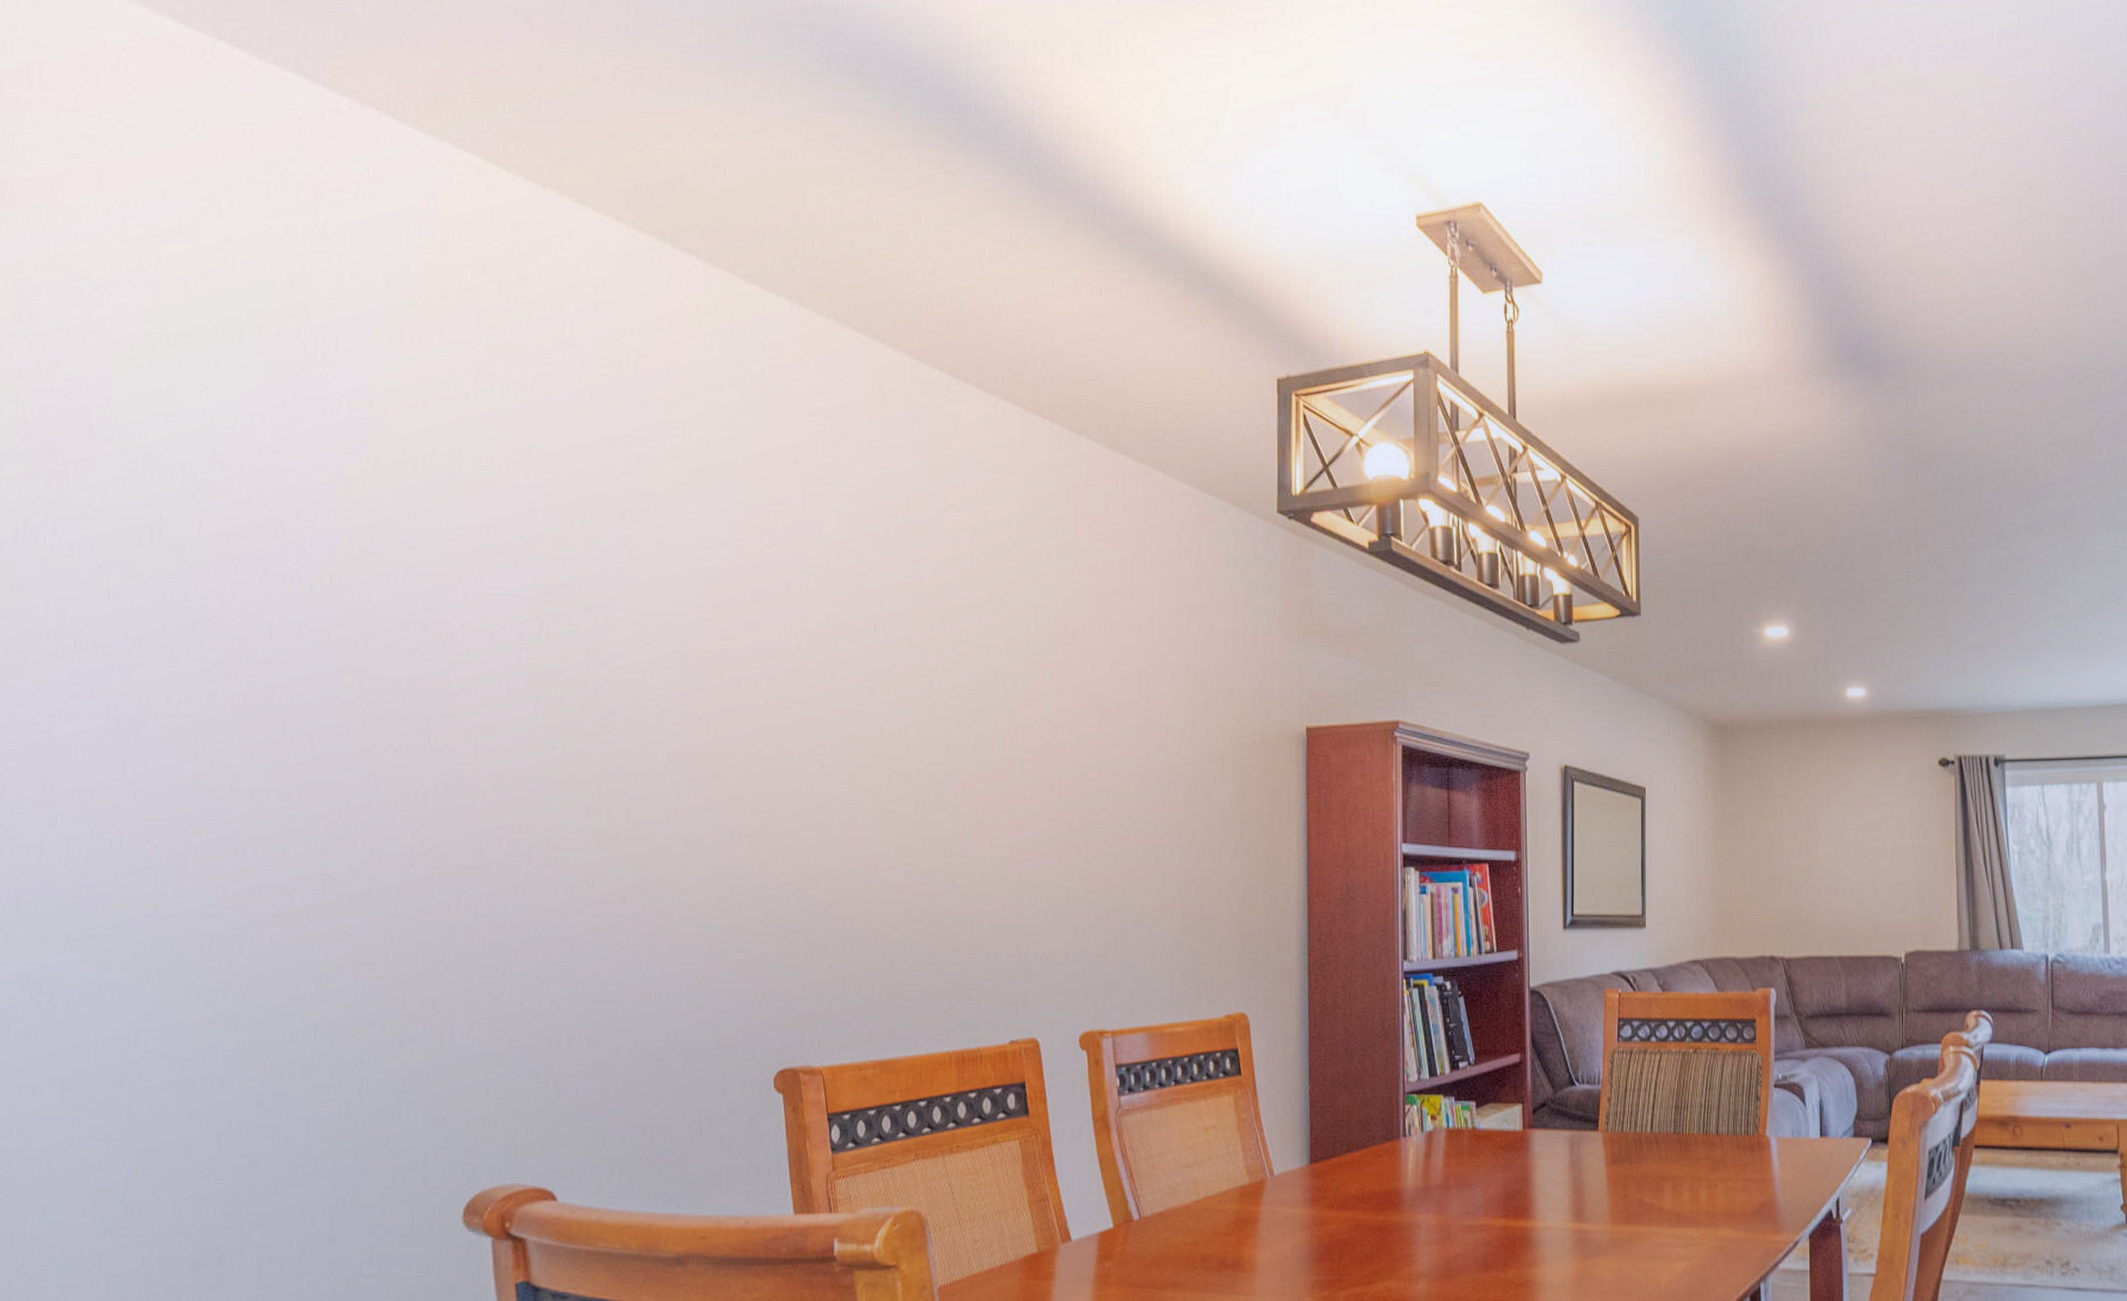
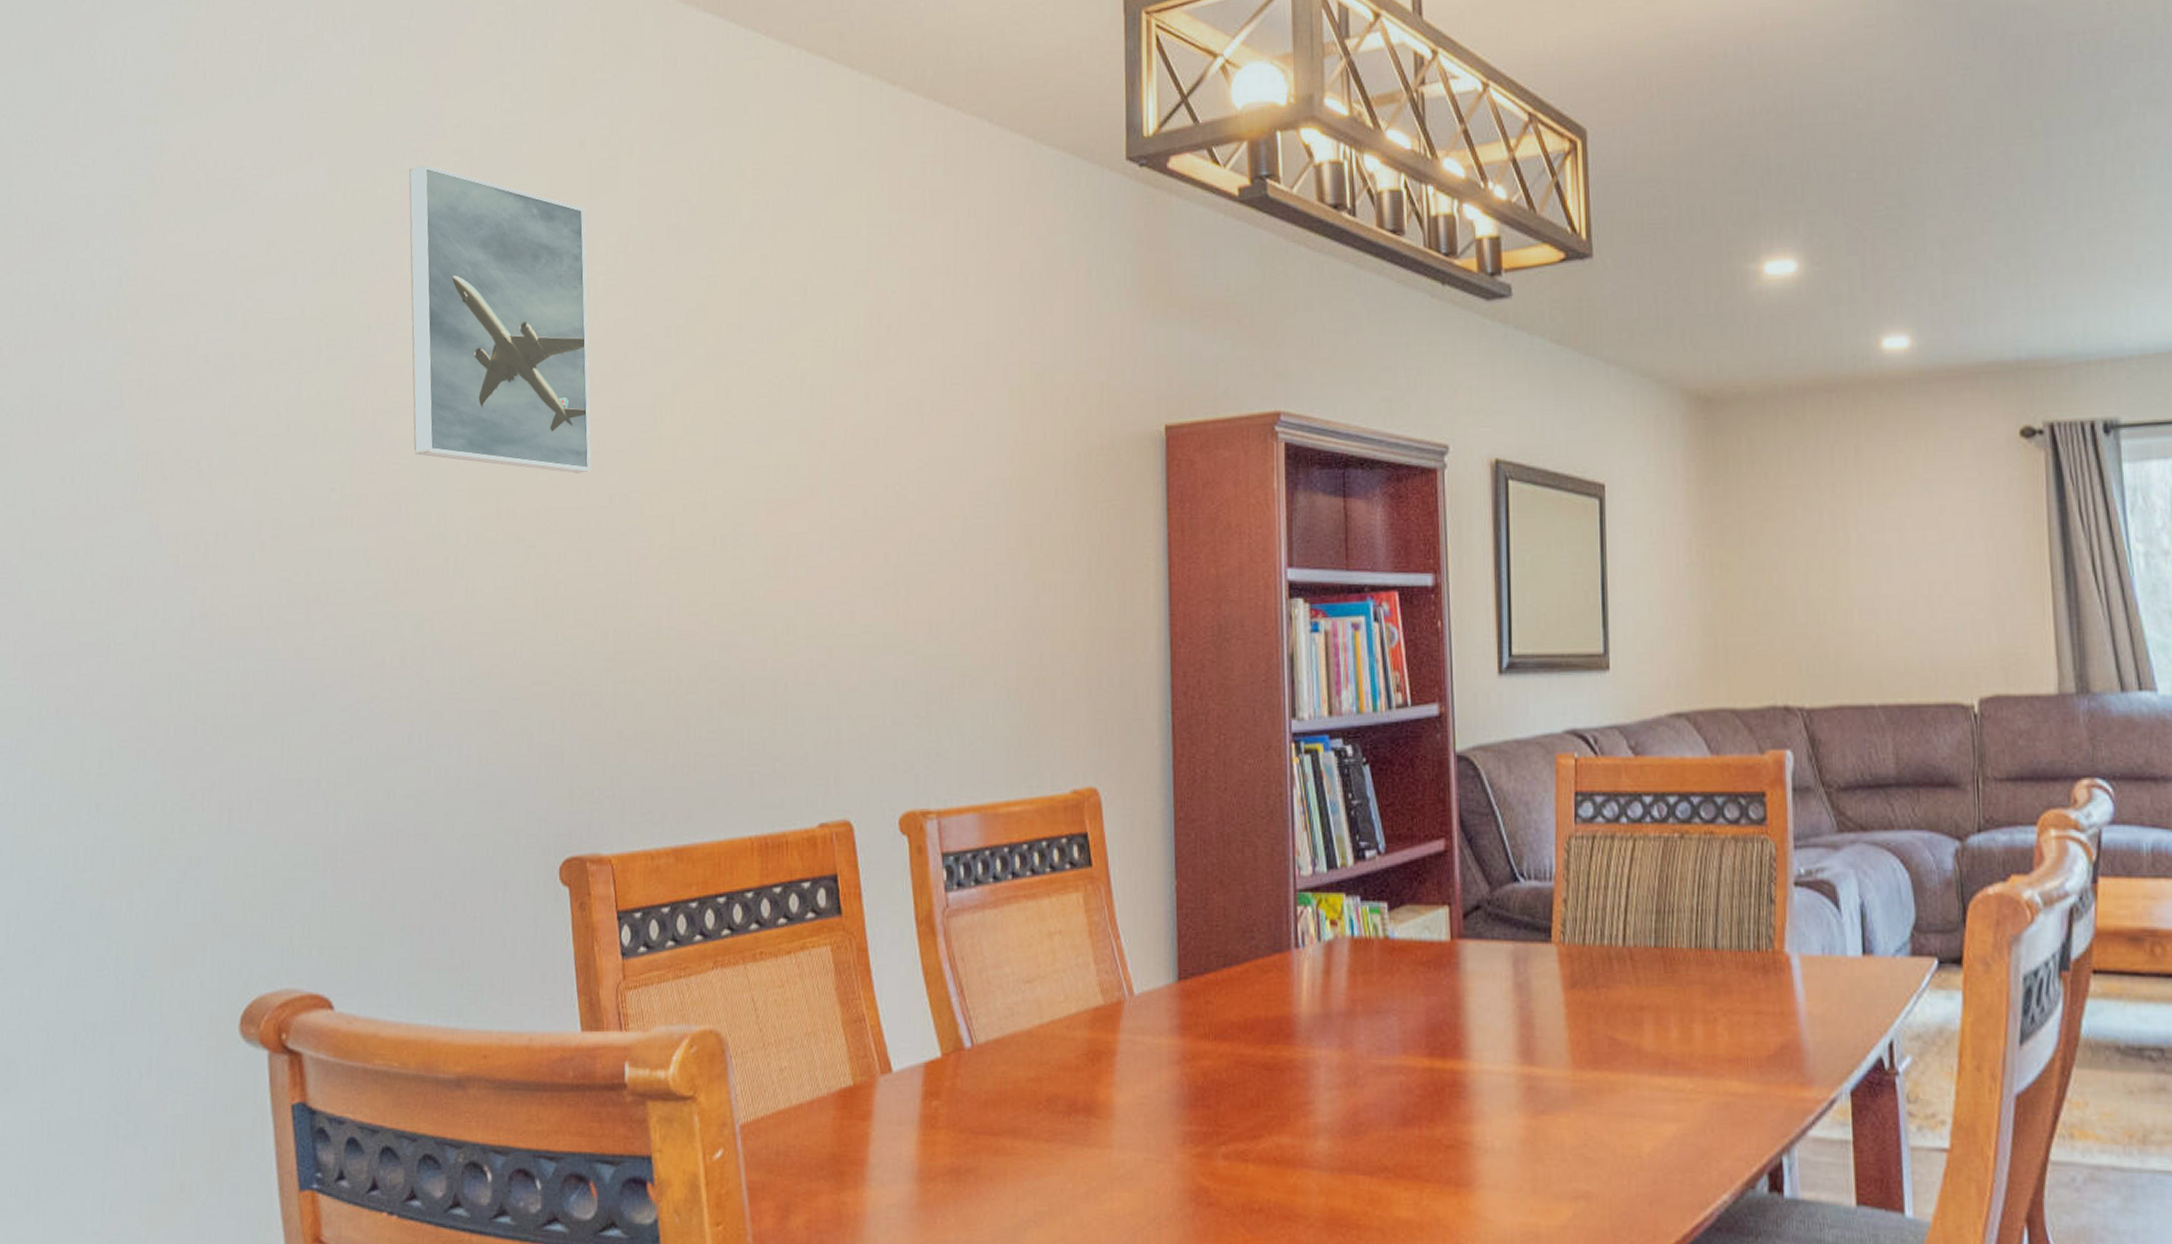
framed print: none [629,468,805,744] -> present [408,165,592,474]

